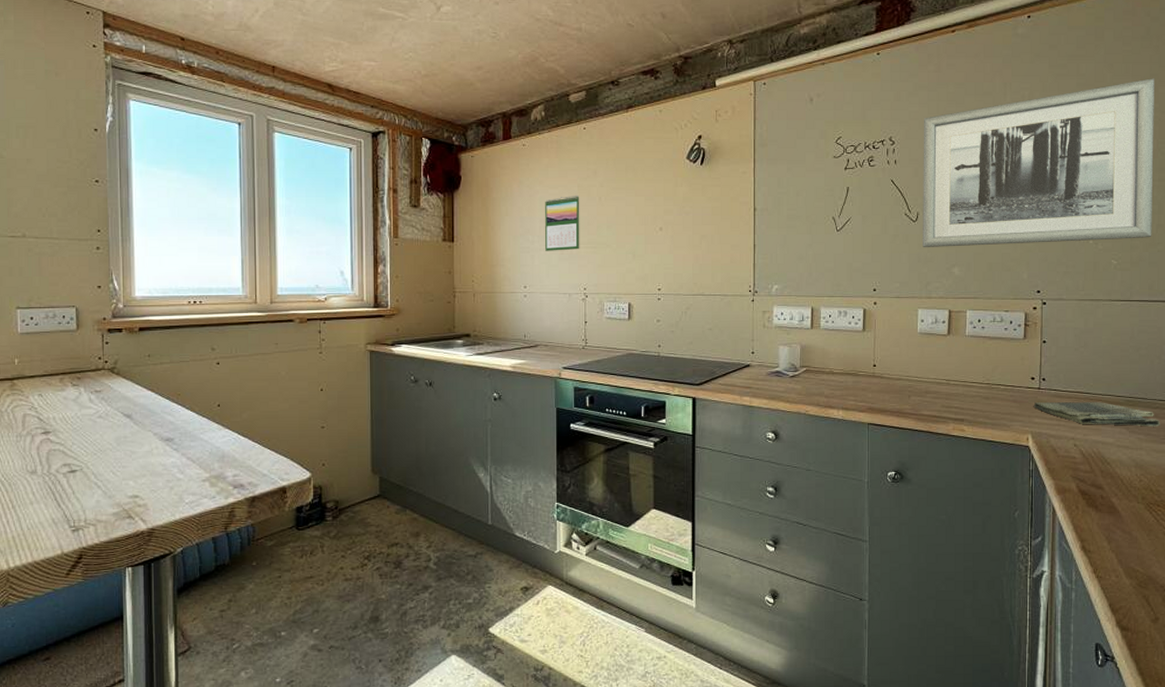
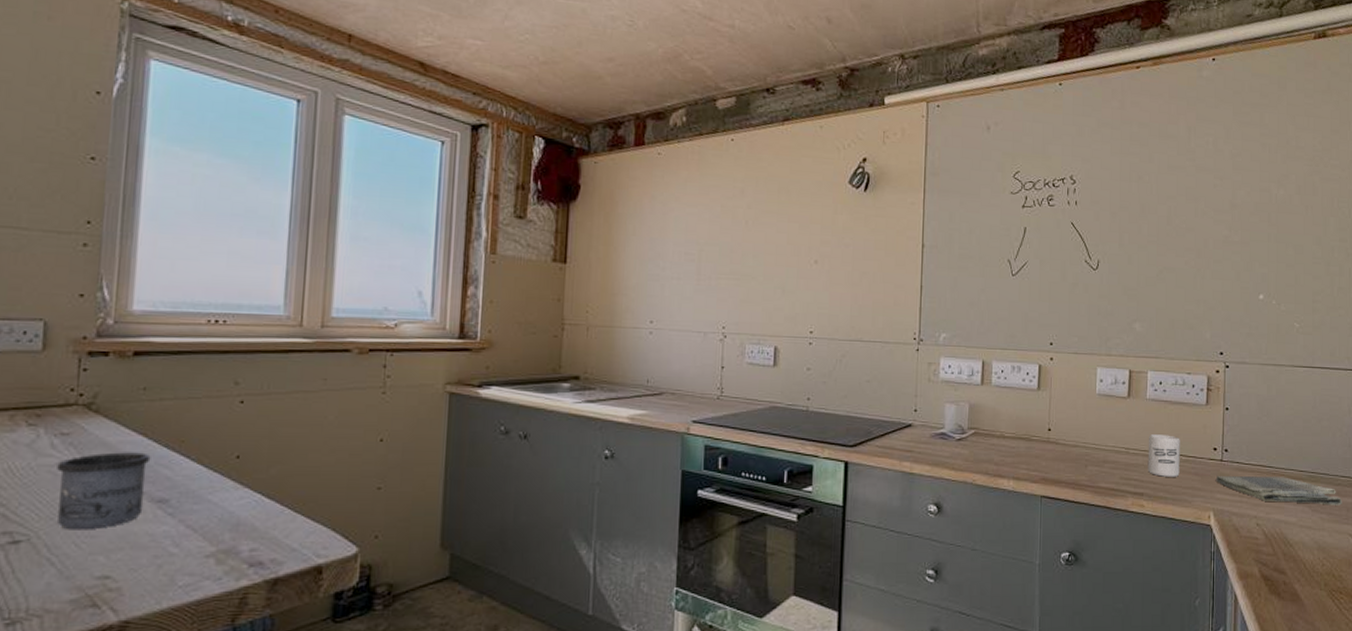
mug: none [95,404,158,462] -> present [57,452,151,530]
calendar: present [545,196,580,251] -> none [678,217,723,281]
wall art: present [923,78,1155,247] -> none [1103,134,1336,302]
cup: none [967,367,999,405] -> present [1147,434,1180,478]

